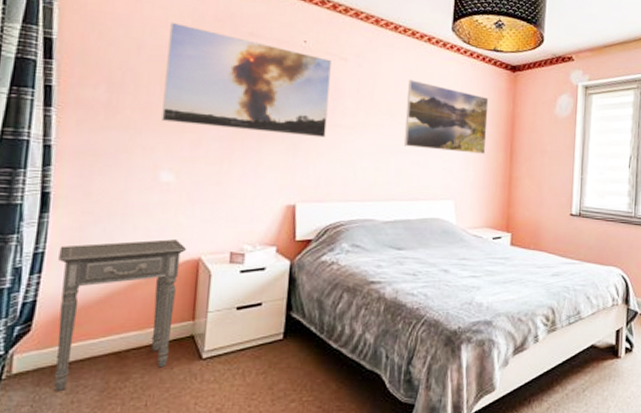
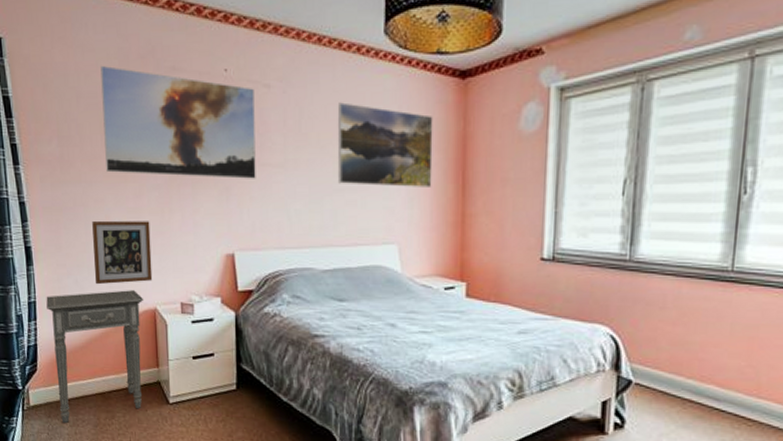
picture frame: none [128,168,206,234] -> present [92,220,153,285]

